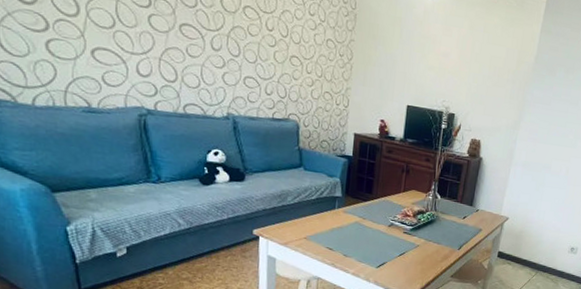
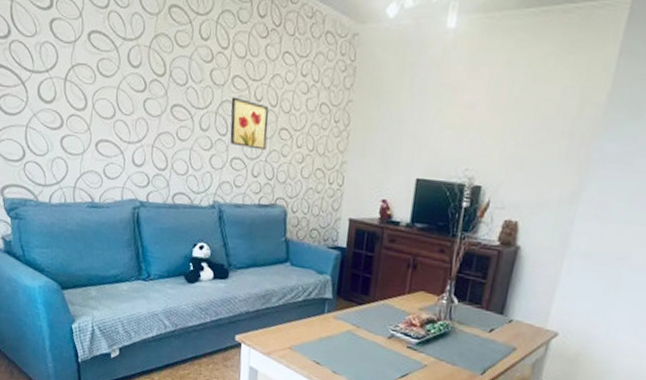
wall art: none [242,23,280,73] -> present [230,96,269,151]

